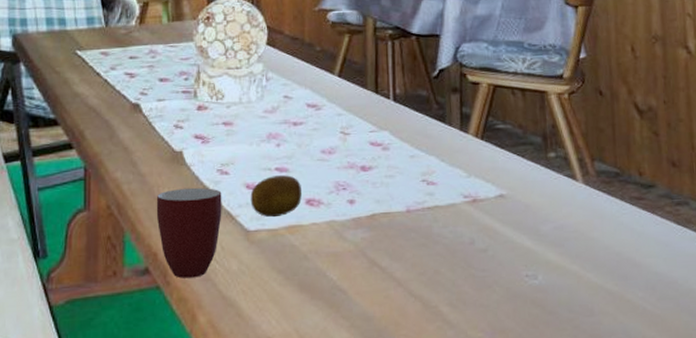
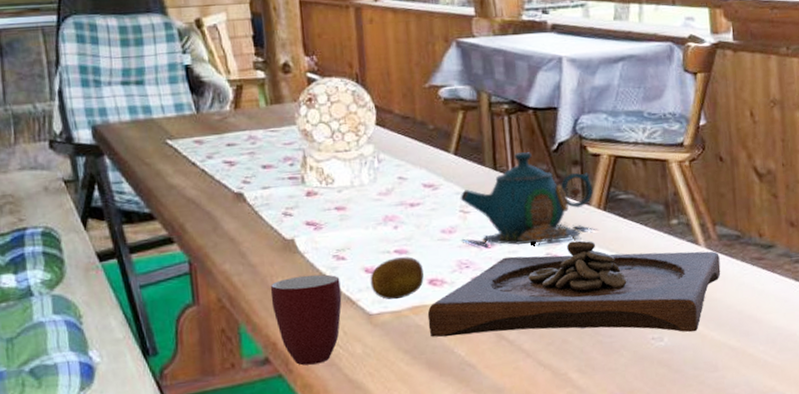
wooden tray: none [303,168,599,272] -> present [427,240,721,338]
teapot: none [341,77,475,172] -> present [460,152,599,249]

